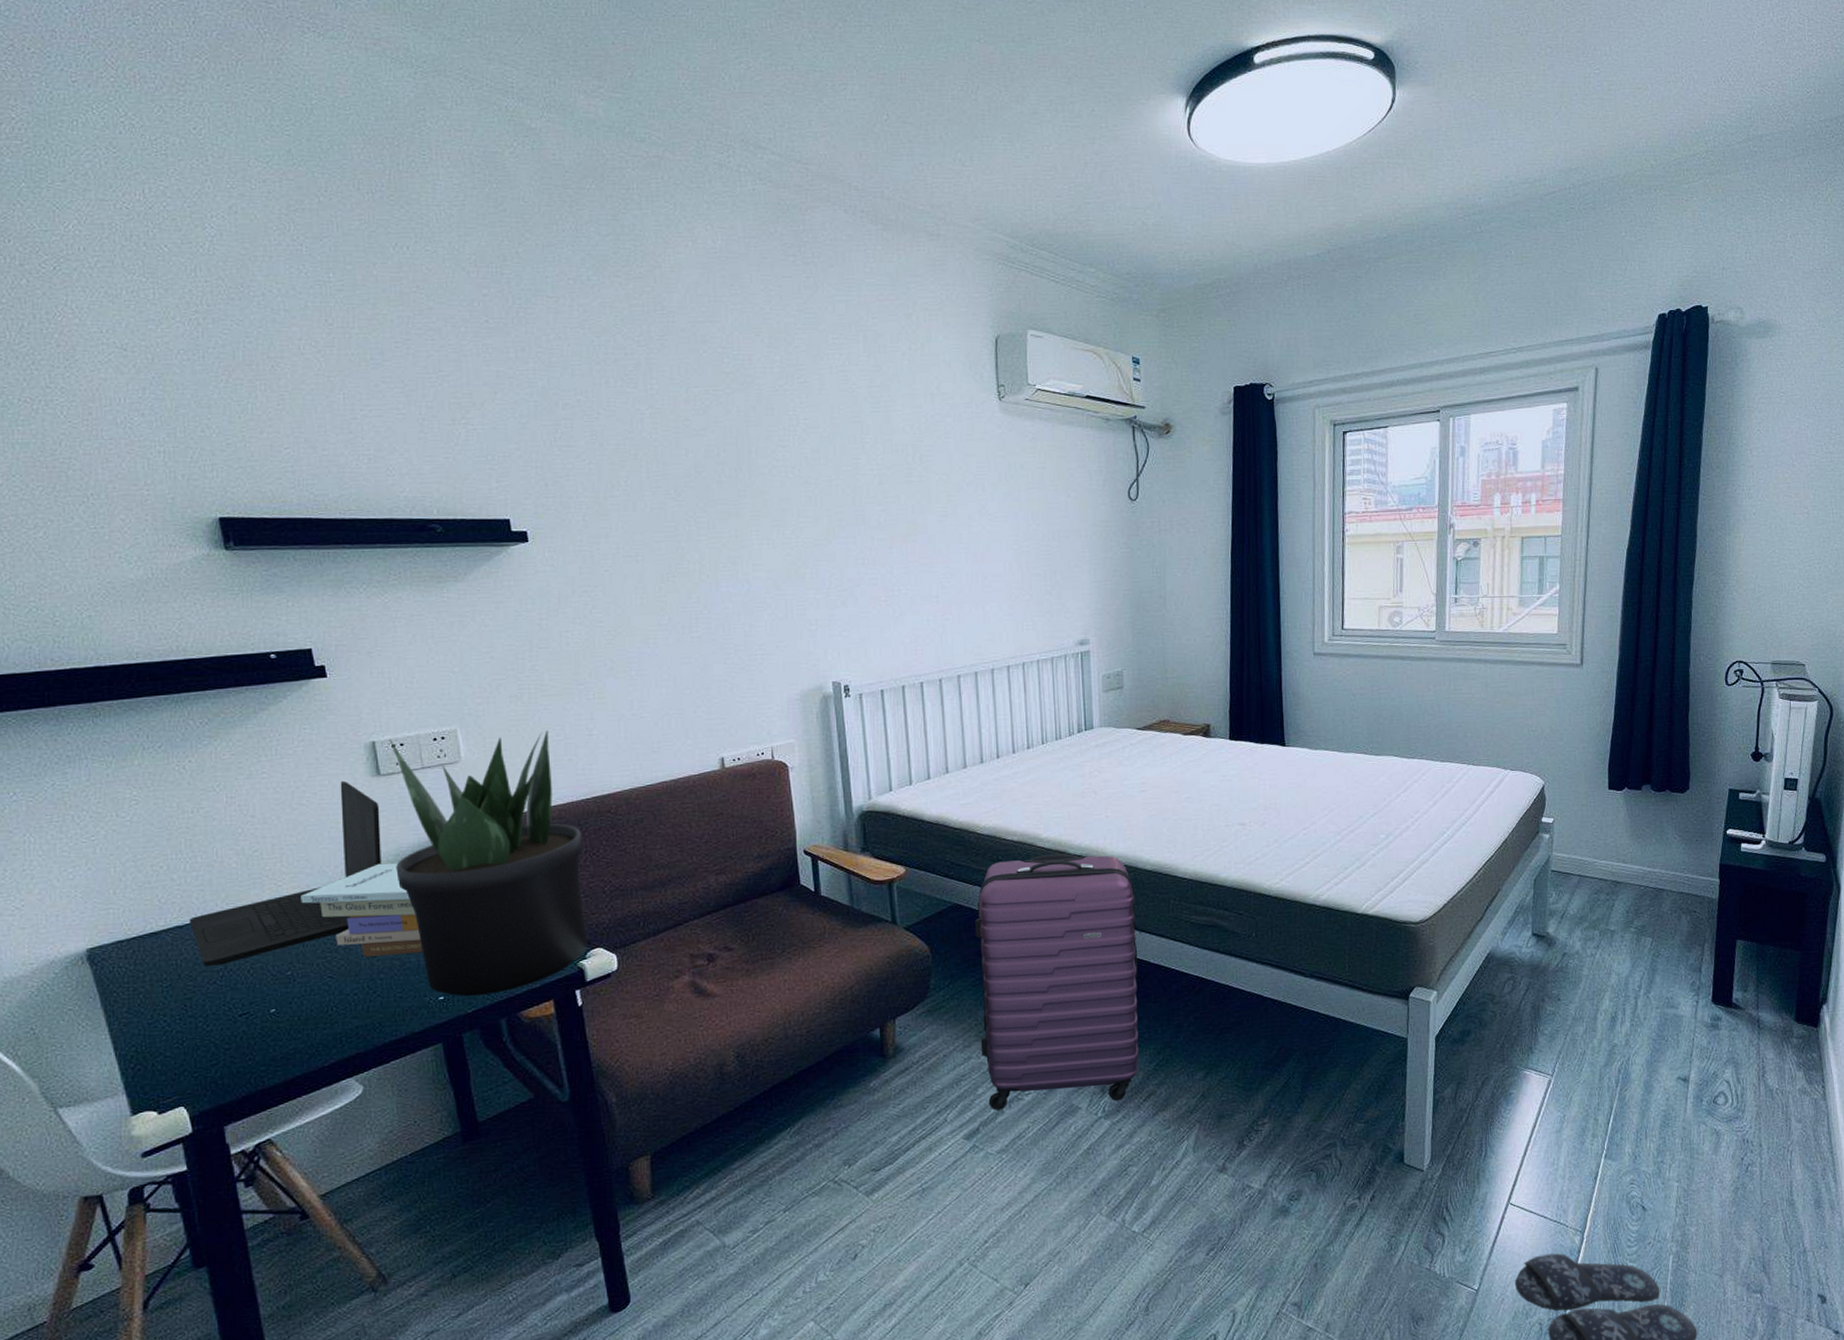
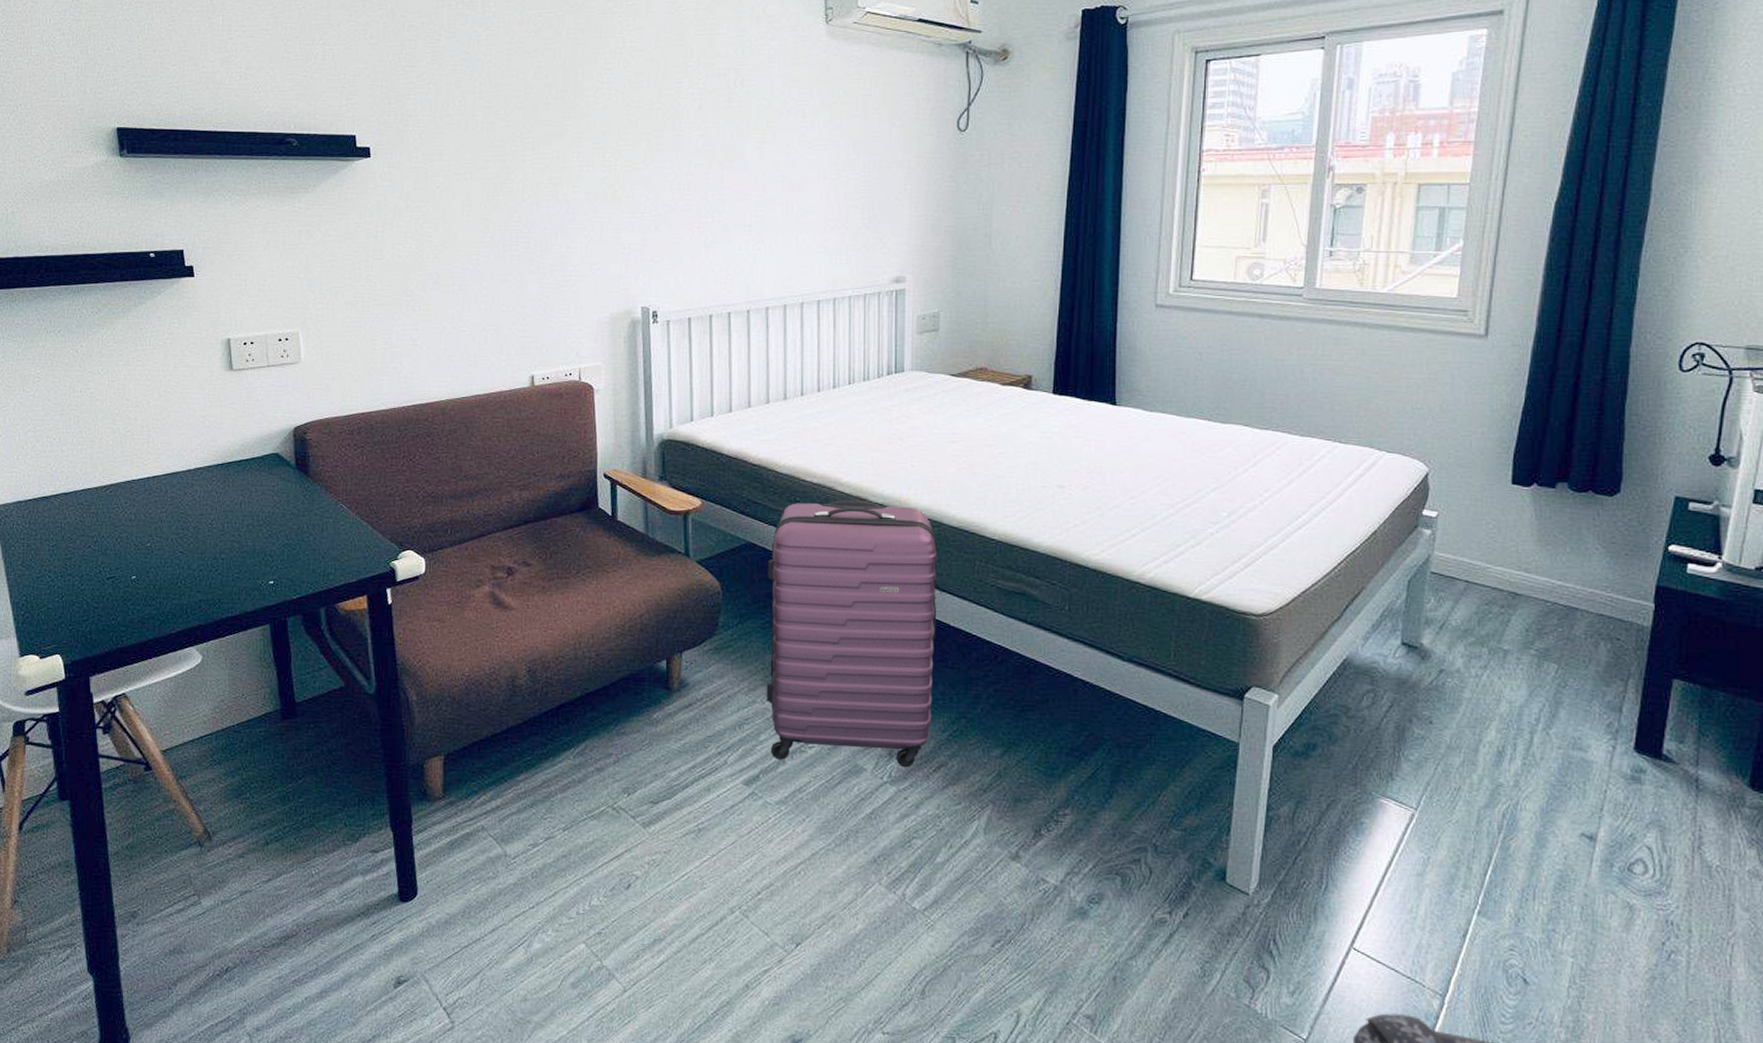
laptop: present [188,780,382,966] -> none [73,373,230,532]
books: present [301,862,424,957] -> none [162,451,259,539]
planter: present [388,731,587,996] -> none [241,337,402,584]

